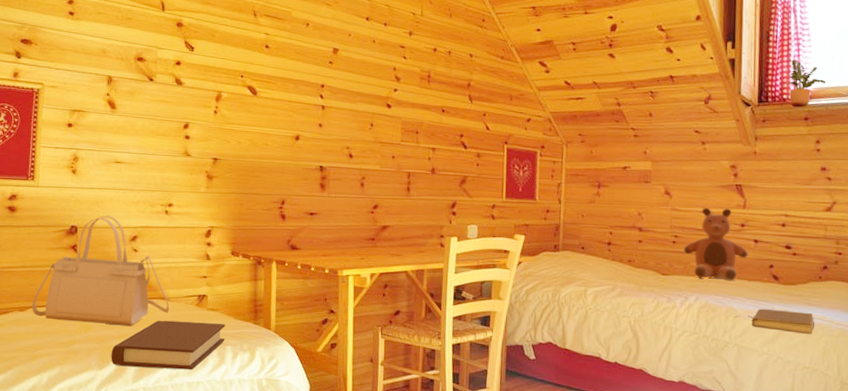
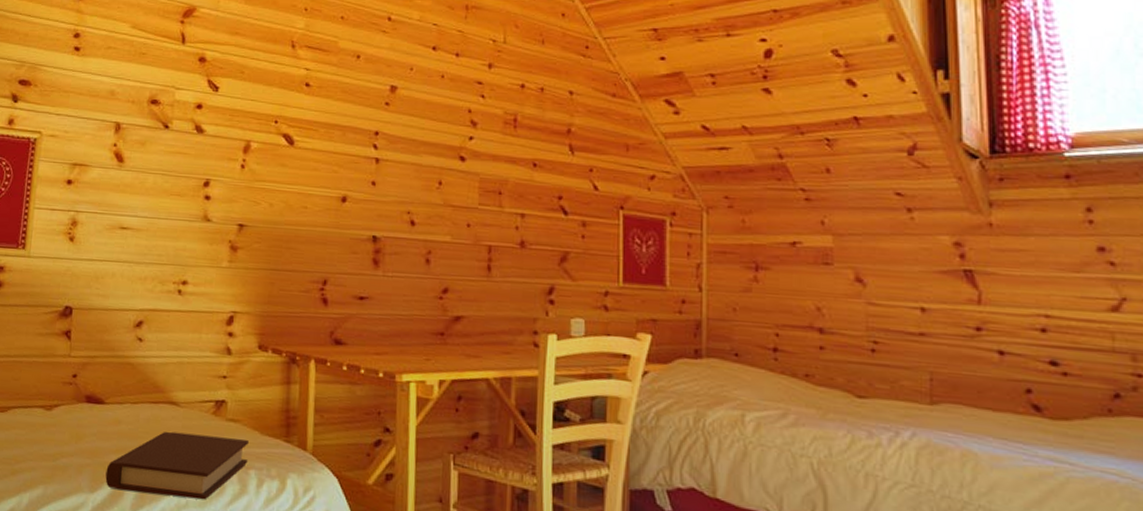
handbag: present [31,215,170,326] -> none [14,293,180,437]
teddy bear: present [683,207,748,281] -> none [888,301,990,411]
book: present [734,308,815,335] -> none [974,453,1108,499]
potted plant: present [789,59,826,108] -> none [1036,93,1095,161]

